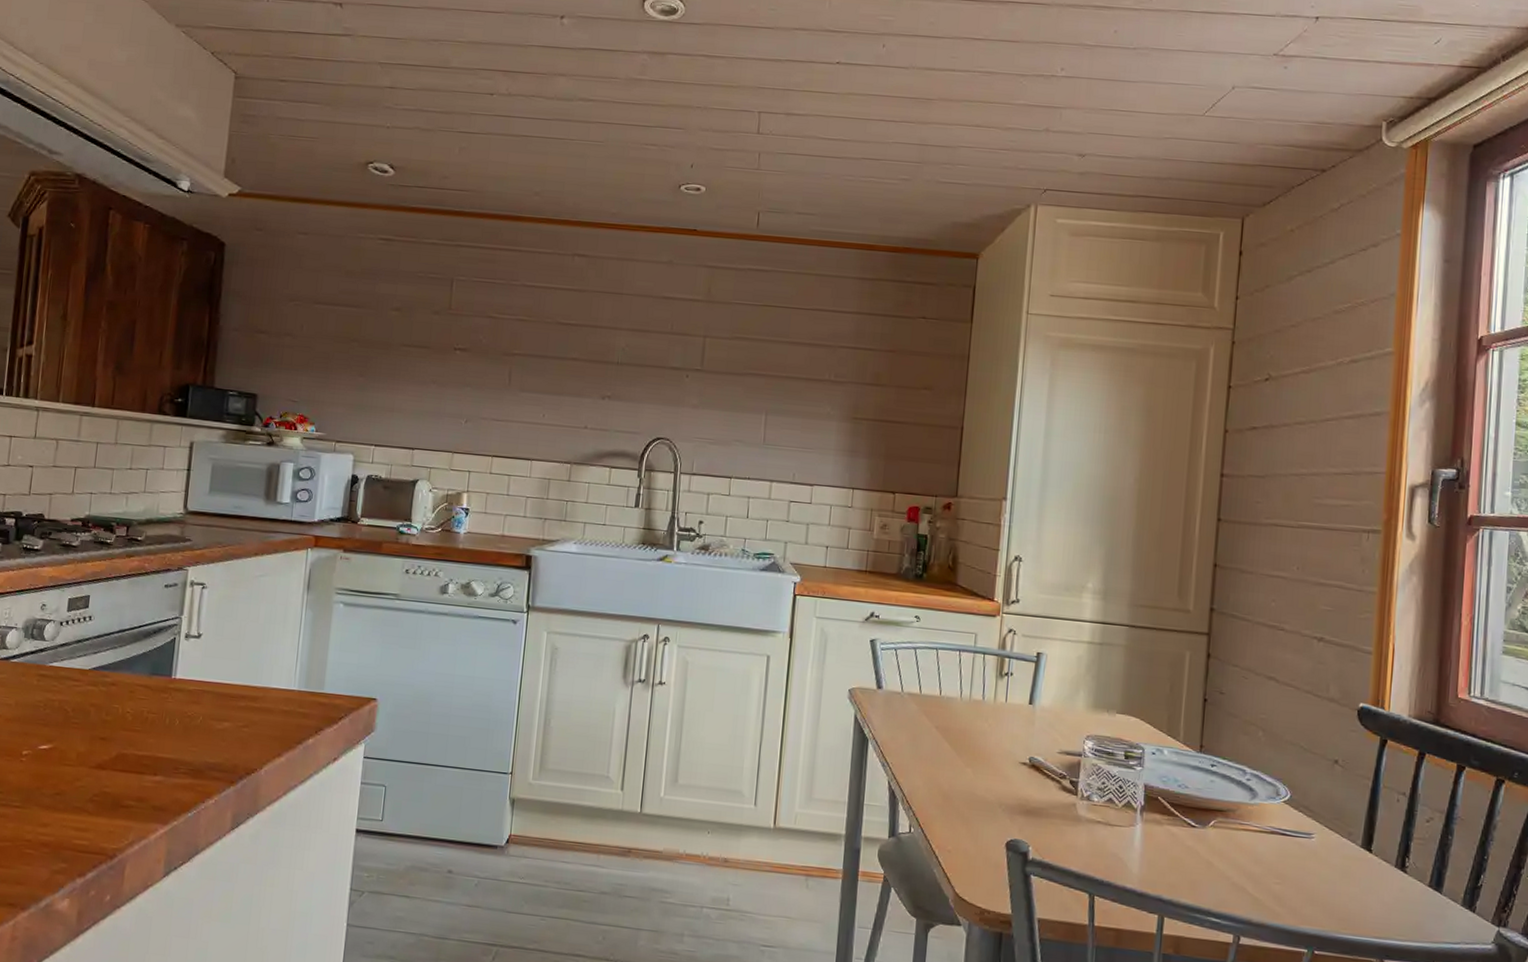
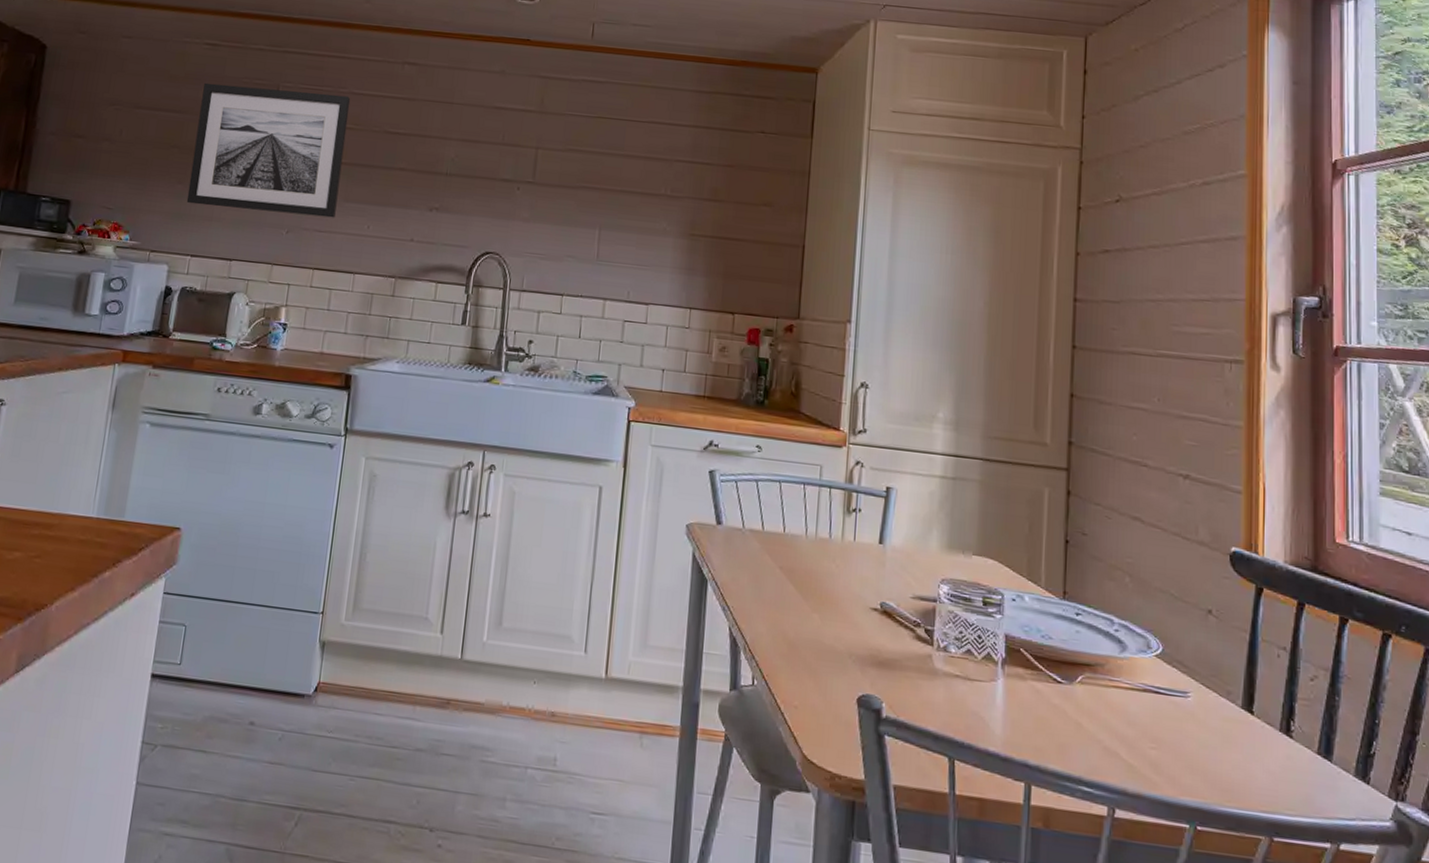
wall art: none [368,277,523,408] -> present [186,82,351,218]

